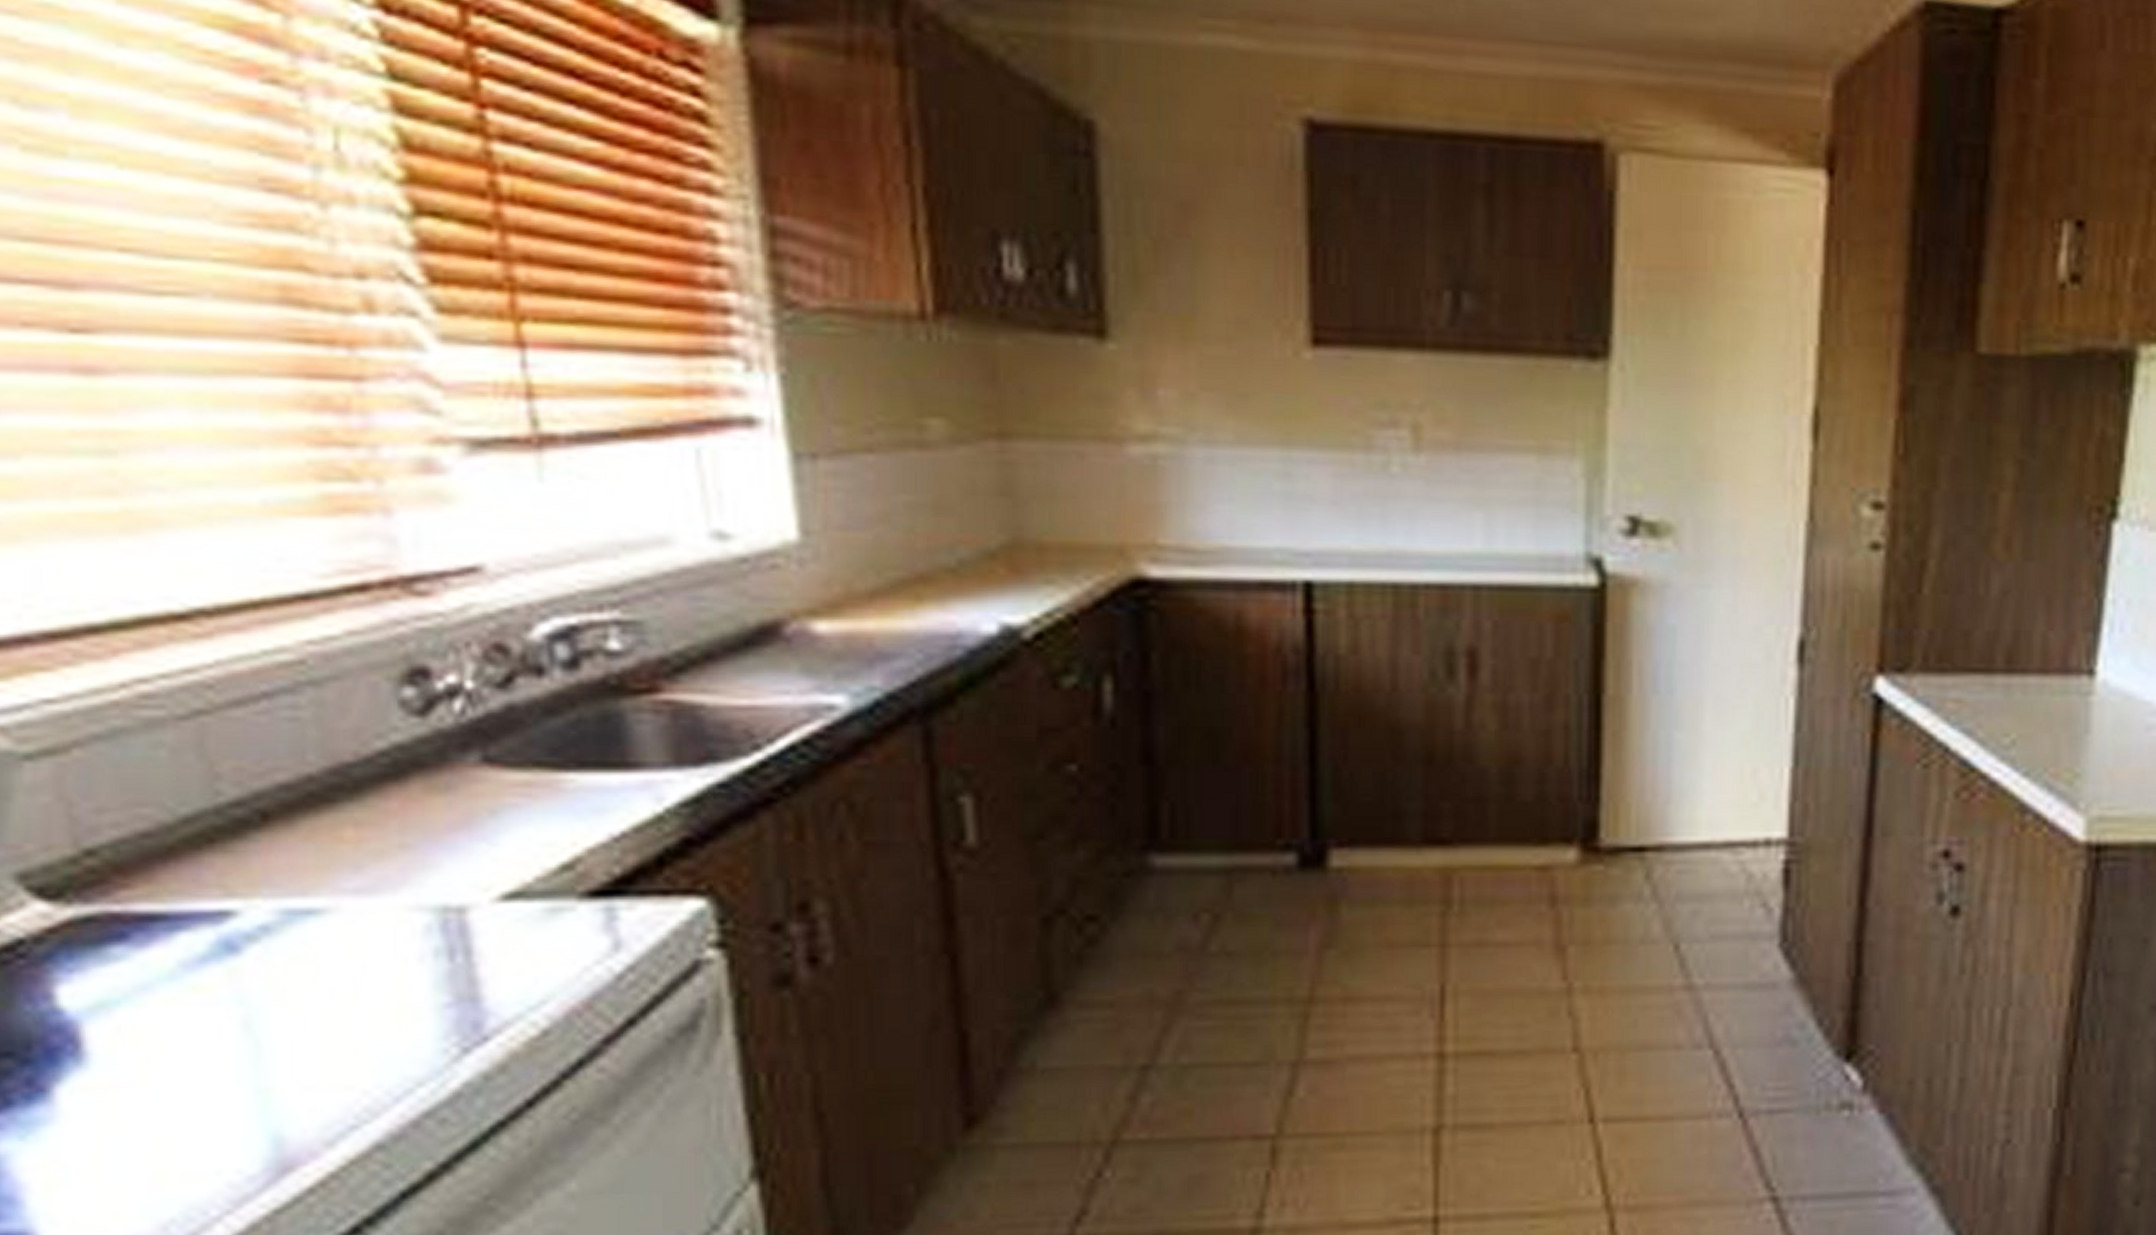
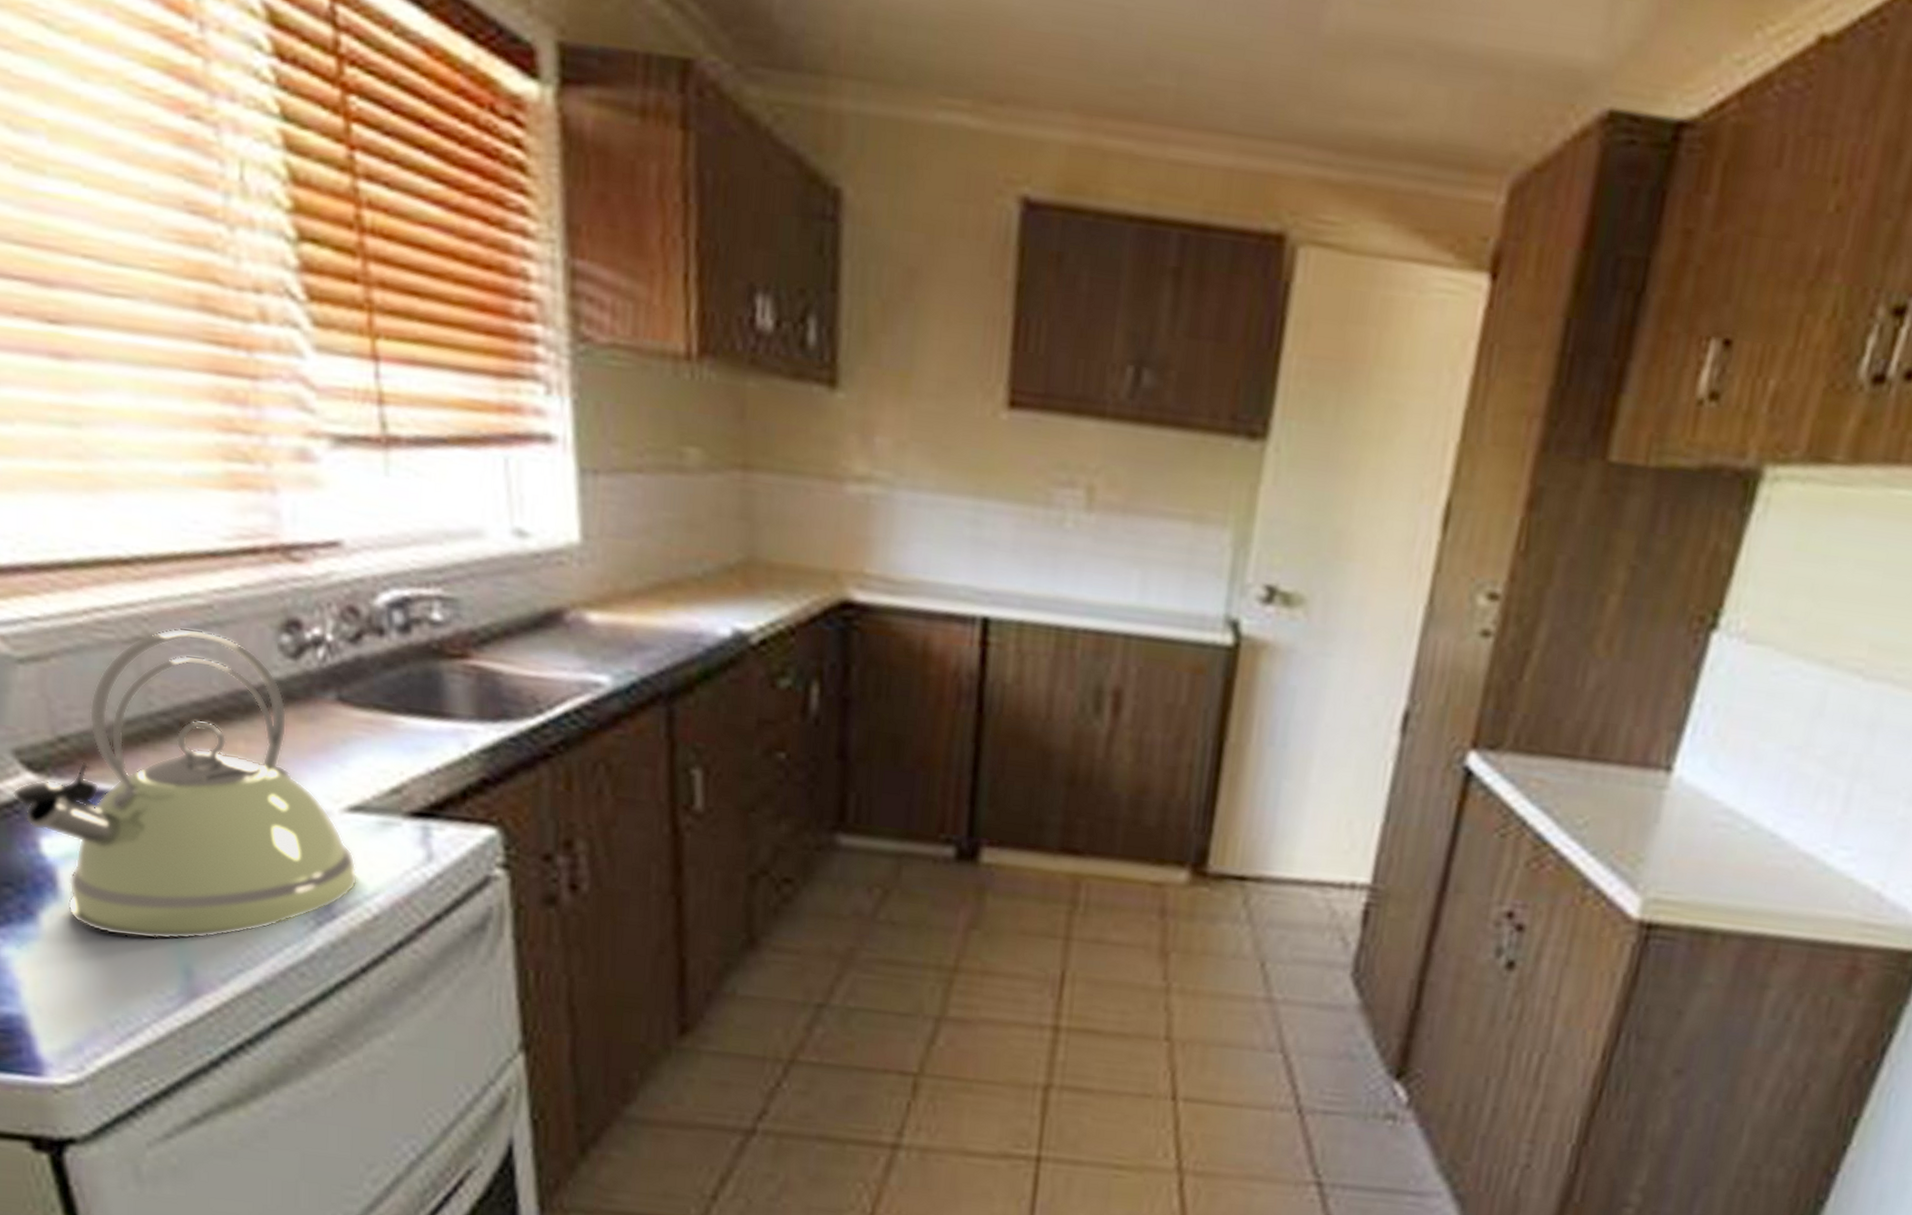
kettle: none [14,692,517,1103] -> present [12,628,357,940]

